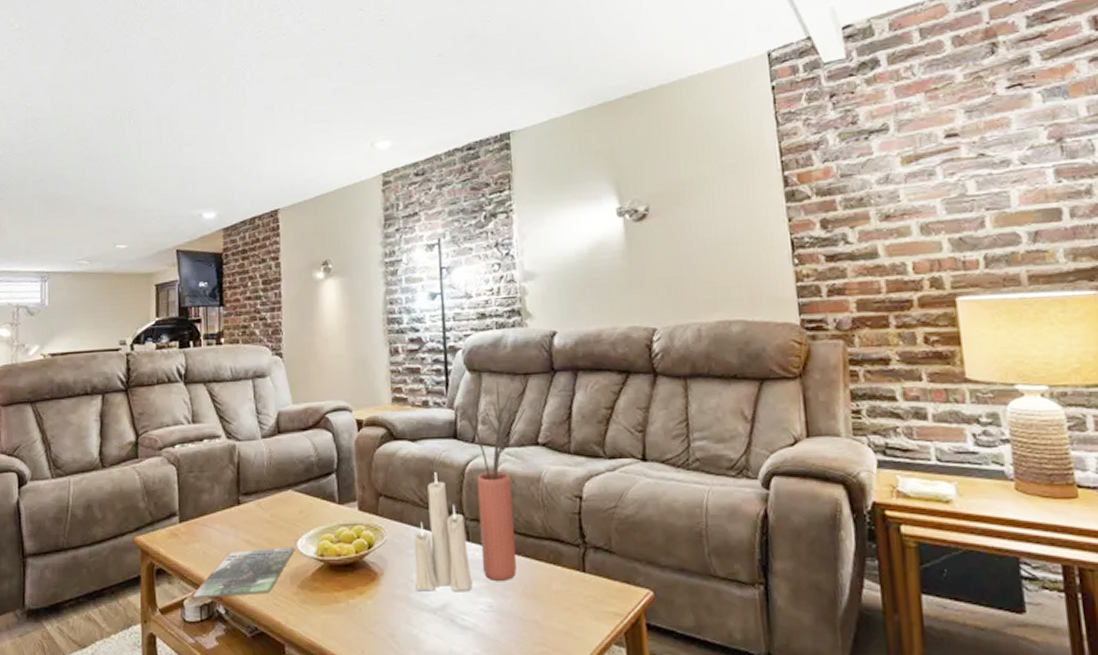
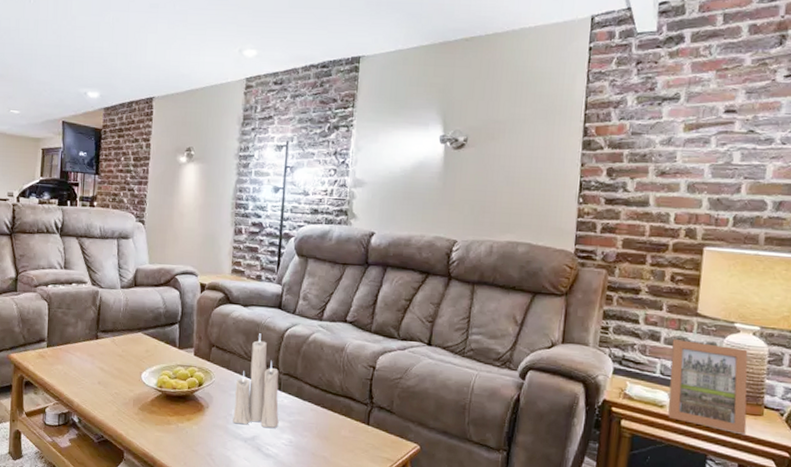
magazine: present [191,547,294,599] -> none [52,375,139,411]
vase: present [465,381,526,581] -> none [288,266,342,424]
picture frame: none [942,414,1062,526] -> present [667,339,748,435]

